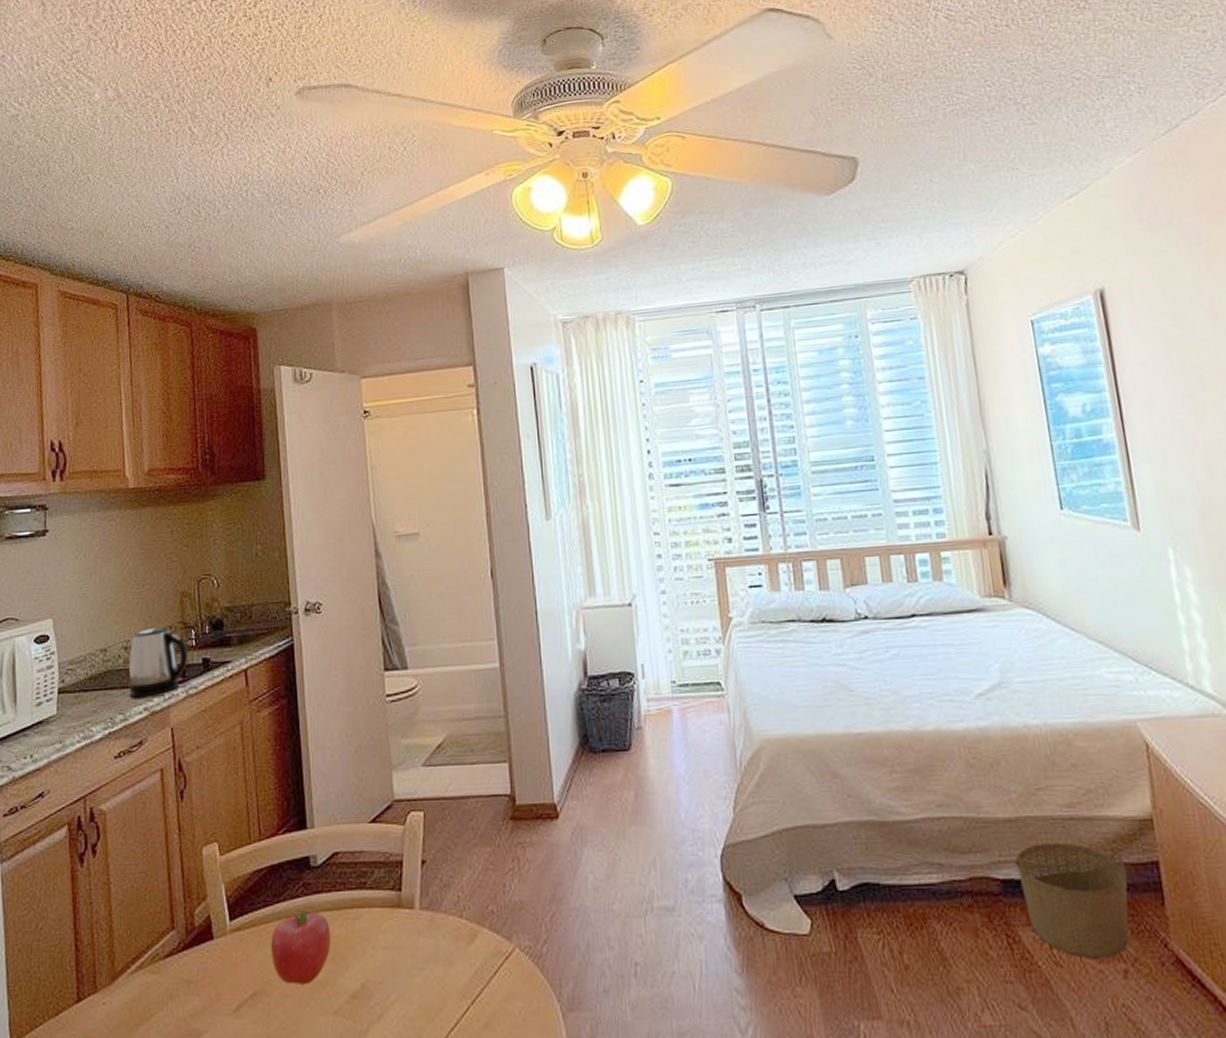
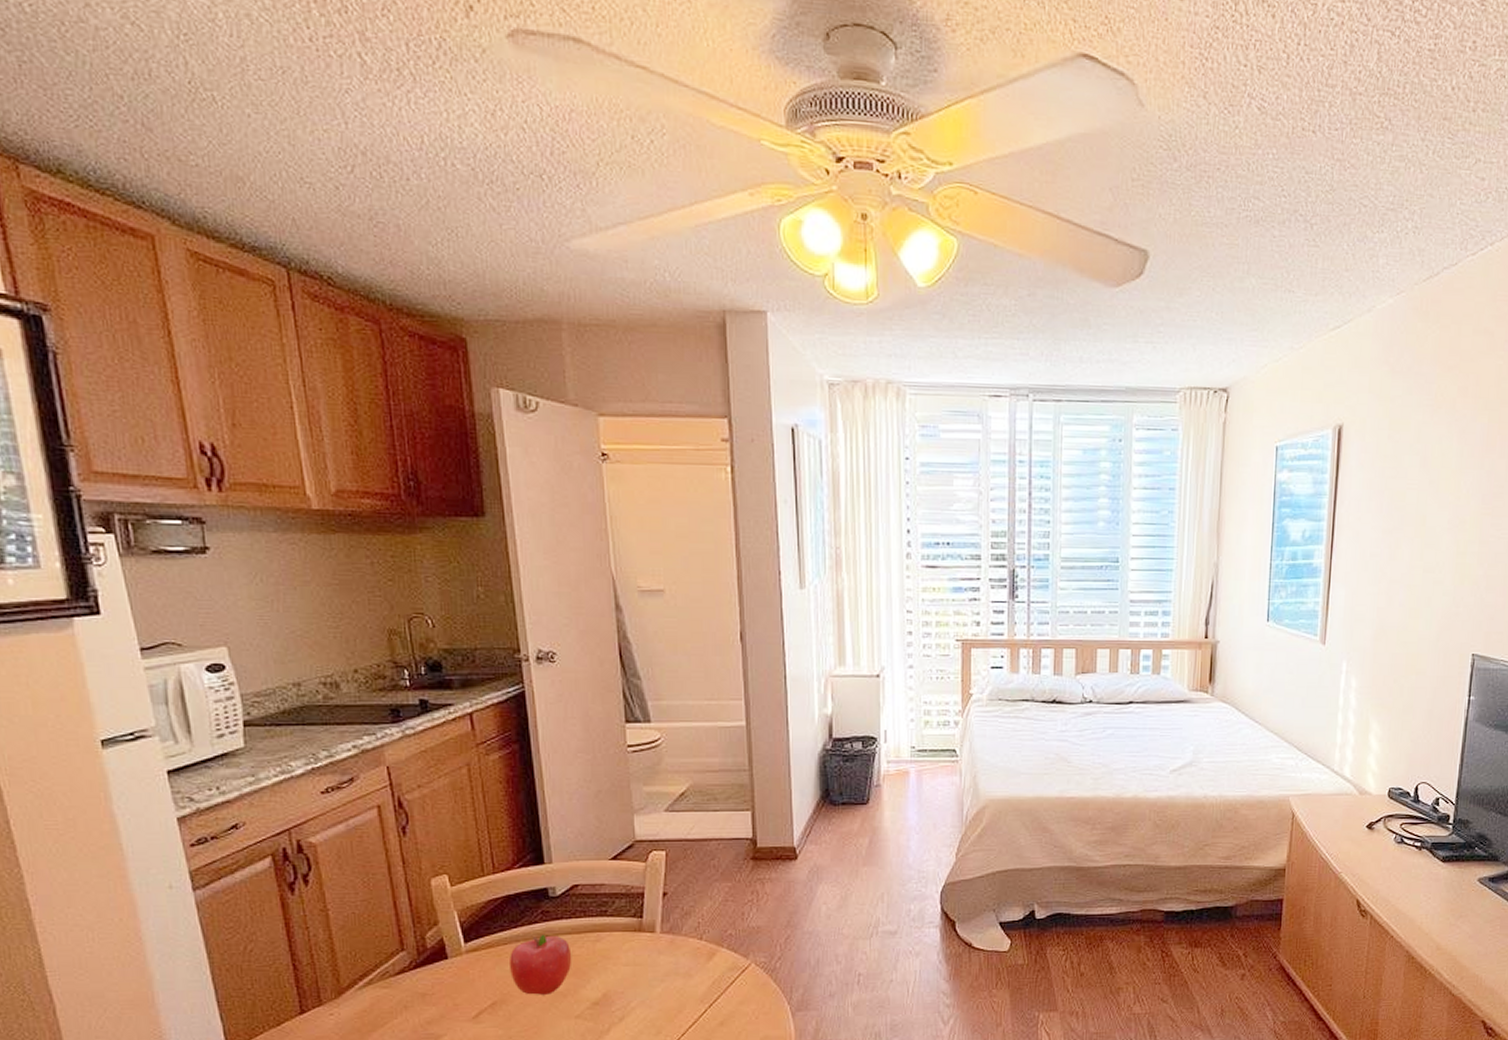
kettle: present [129,626,188,700] -> none [327,663,402,737]
basket: present [1015,843,1129,959] -> none [1178,885,1258,967]

